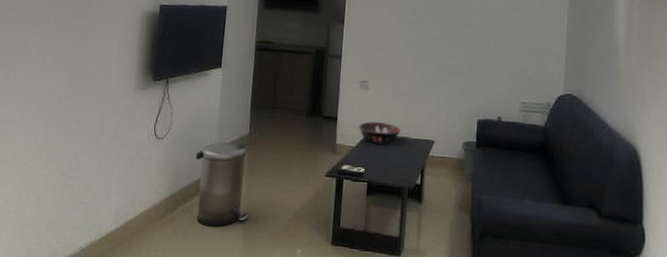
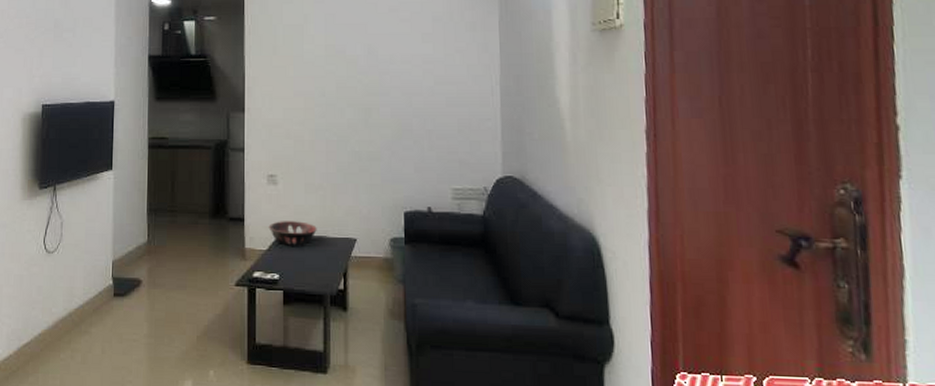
pedal bin: present [195,142,249,228] -> none [90,253,153,349]

